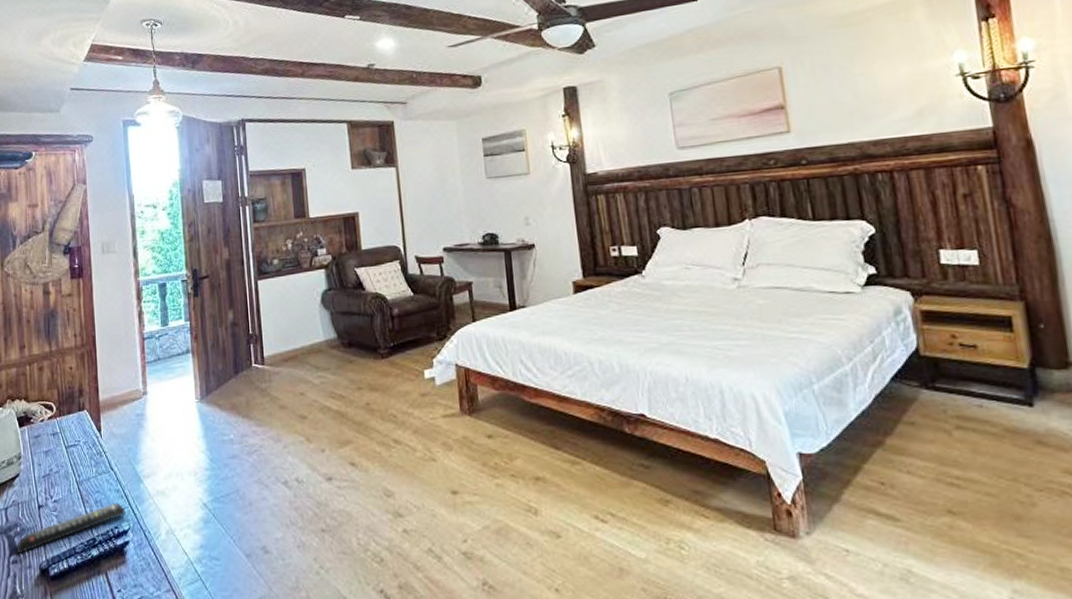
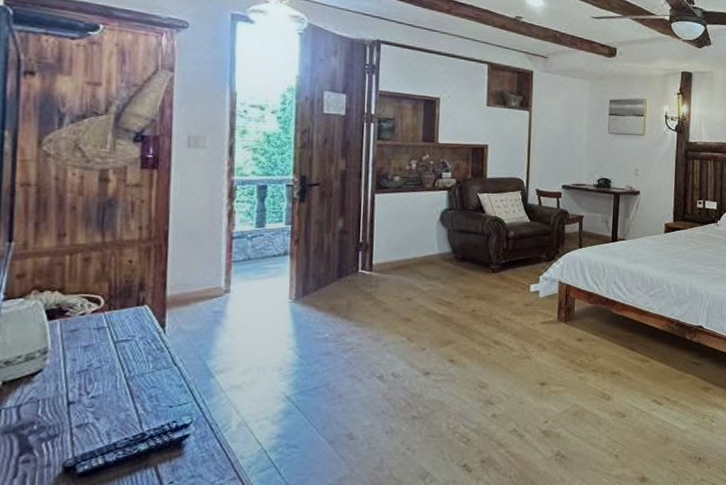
remote control: present [17,503,126,554] -> none [31,398,188,453]

